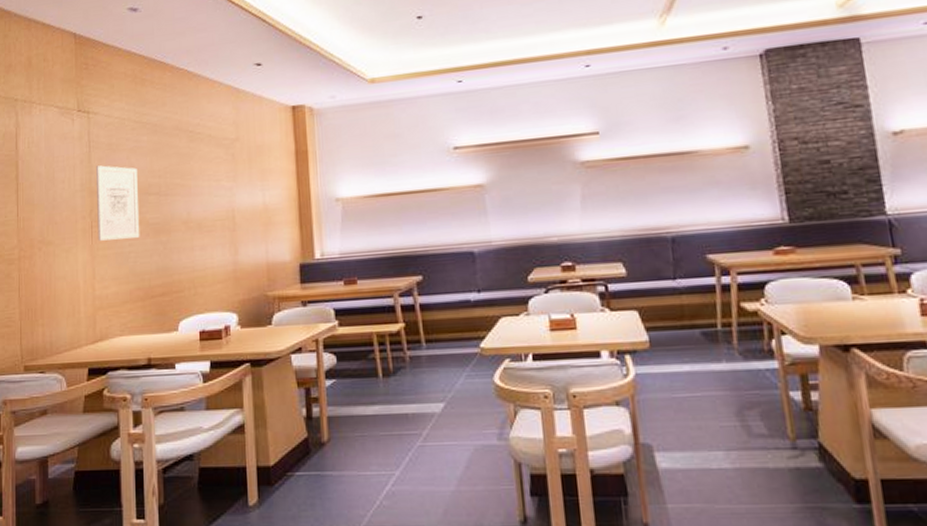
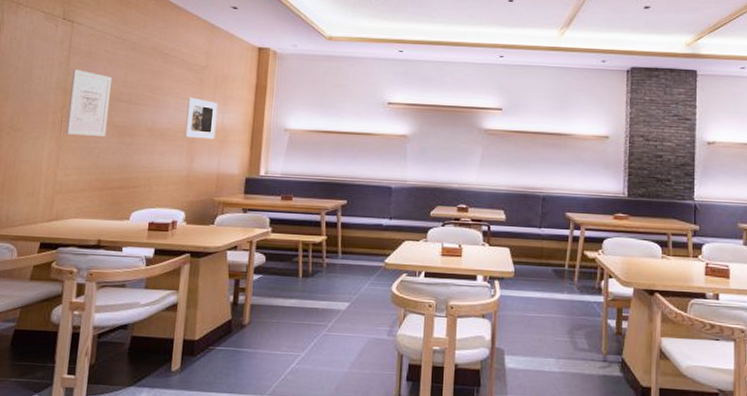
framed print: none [221,177,258,225] -> present [185,97,218,140]

